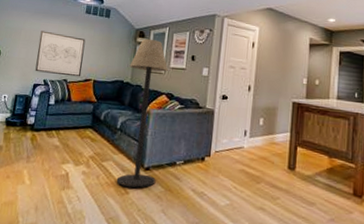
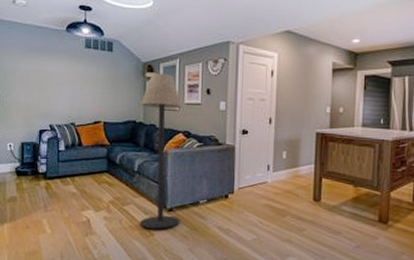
wall art: present [35,31,86,77] -> none [37,70,90,120]

